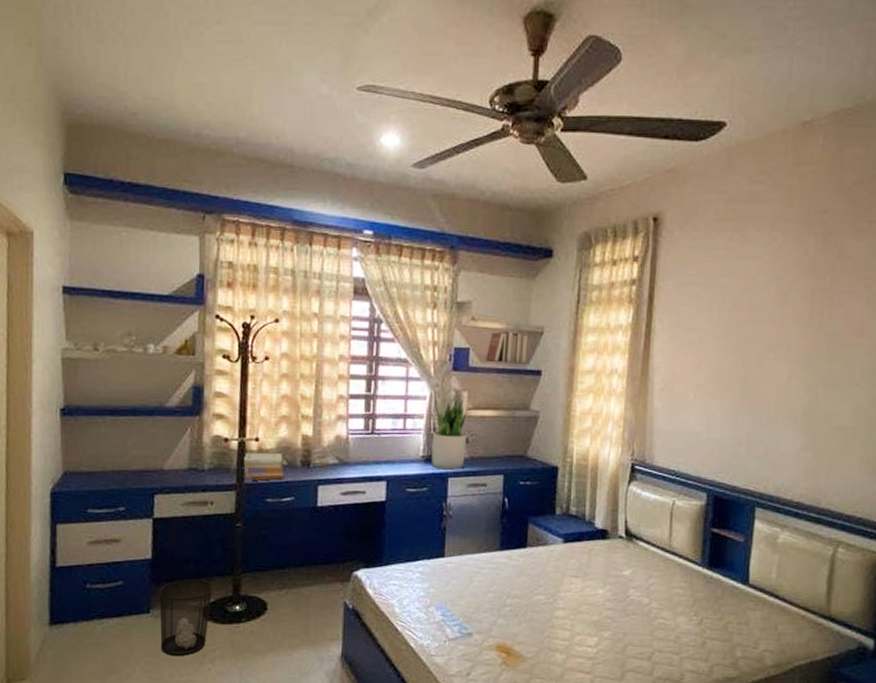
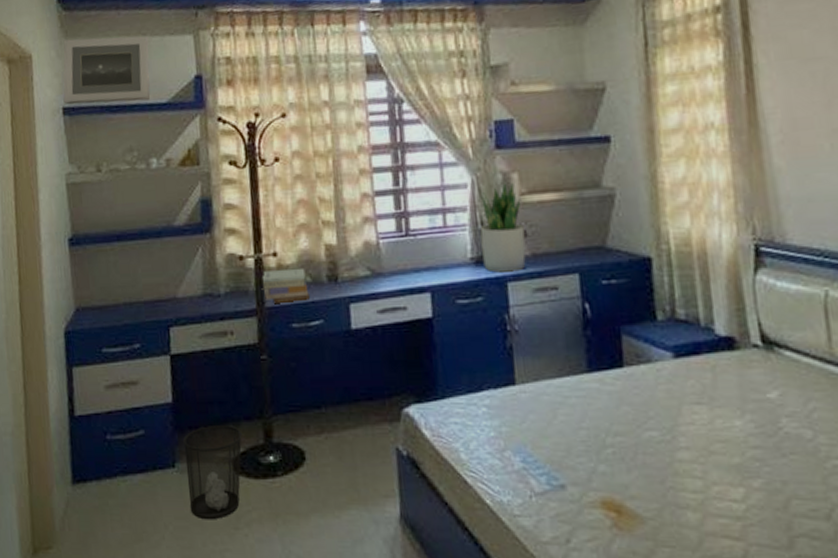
picture frame: none [64,222,155,290] -> present [63,35,151,105]
books: present [485,331,529,364] -> none [534,92,589,133]

